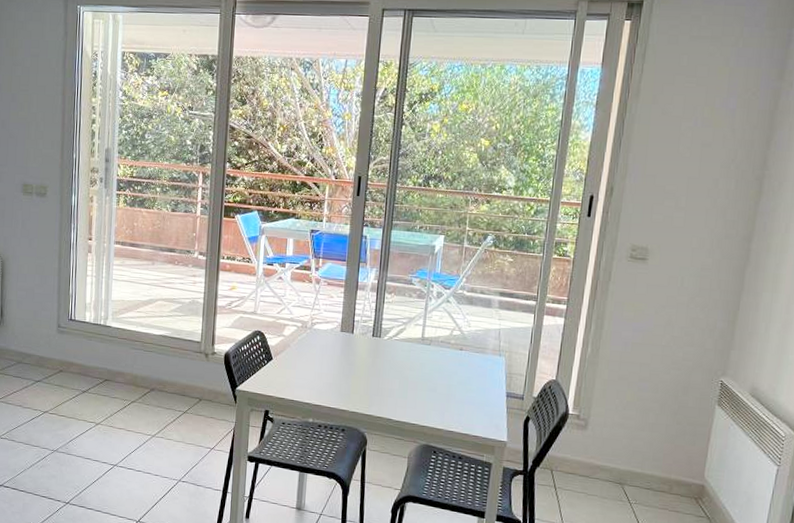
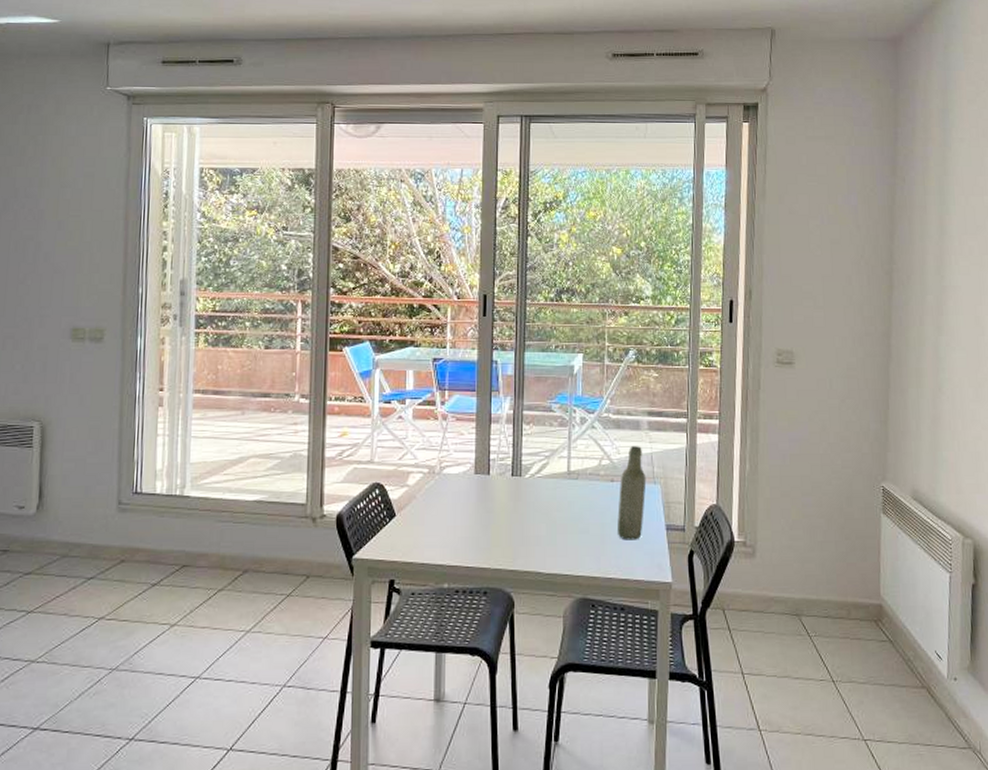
bottle: none [462,321,493,402] -> present [617,446,647,540]

